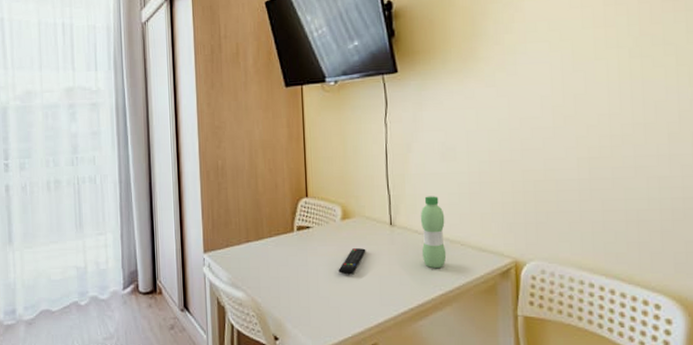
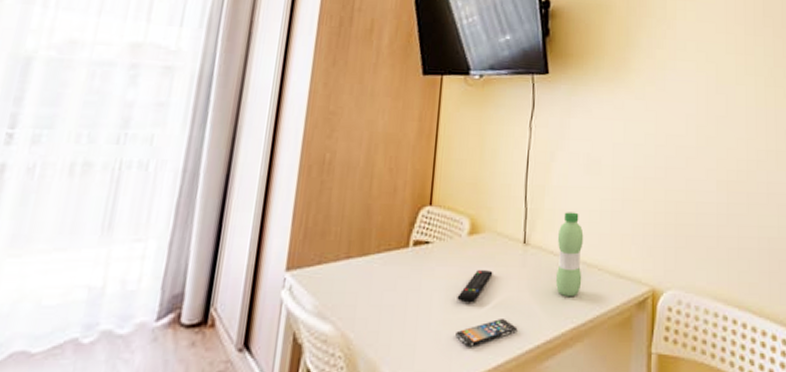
smartphone: none [341,287,393,309] -> present [455,319,518,347]

